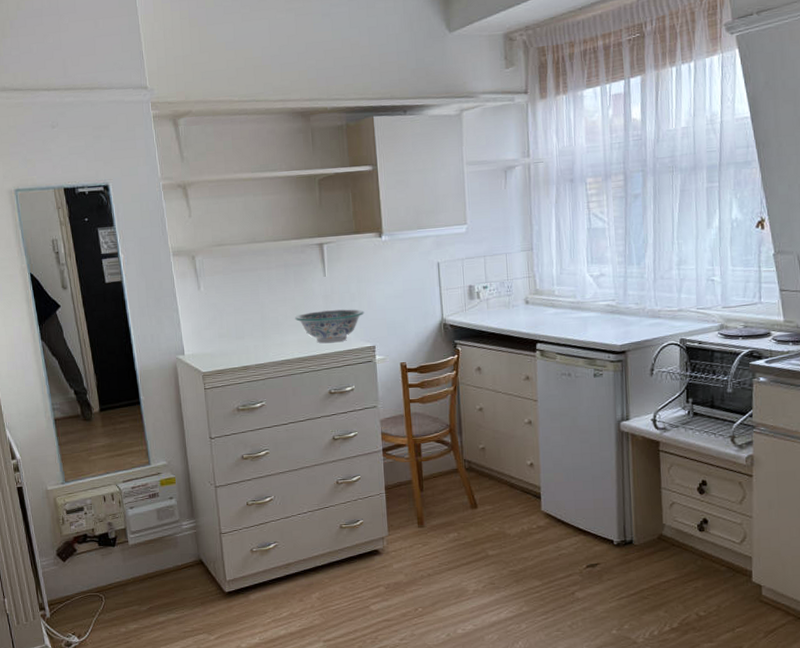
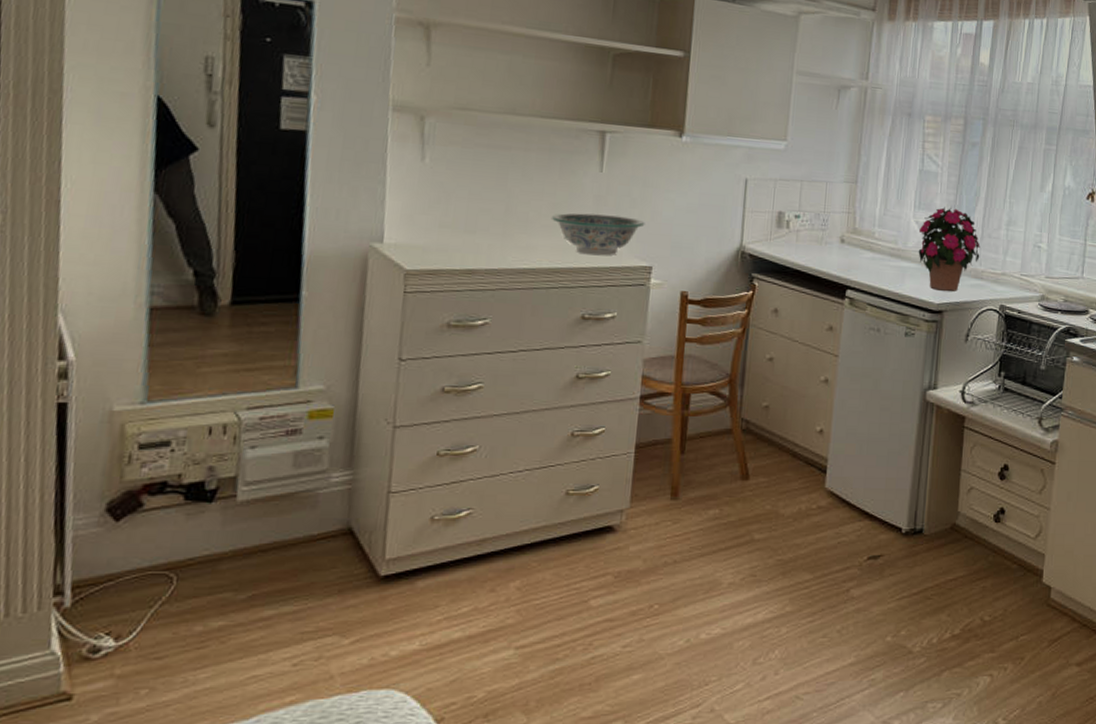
potted flower: none [595,257,655,334] -> present [918,206,980,292]

